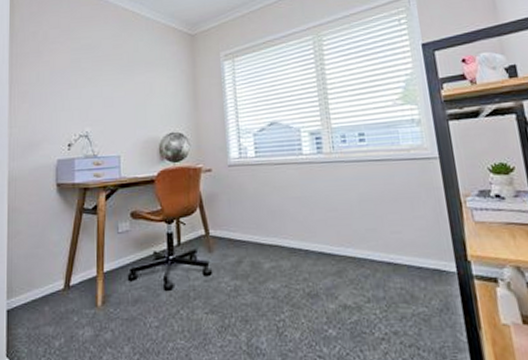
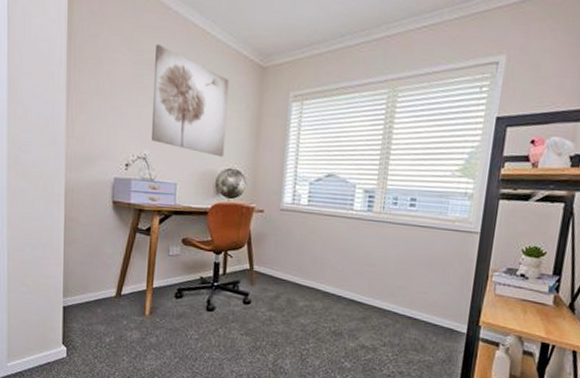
wall art: none [91,30,165,123] -> present [152,44,229,157]

